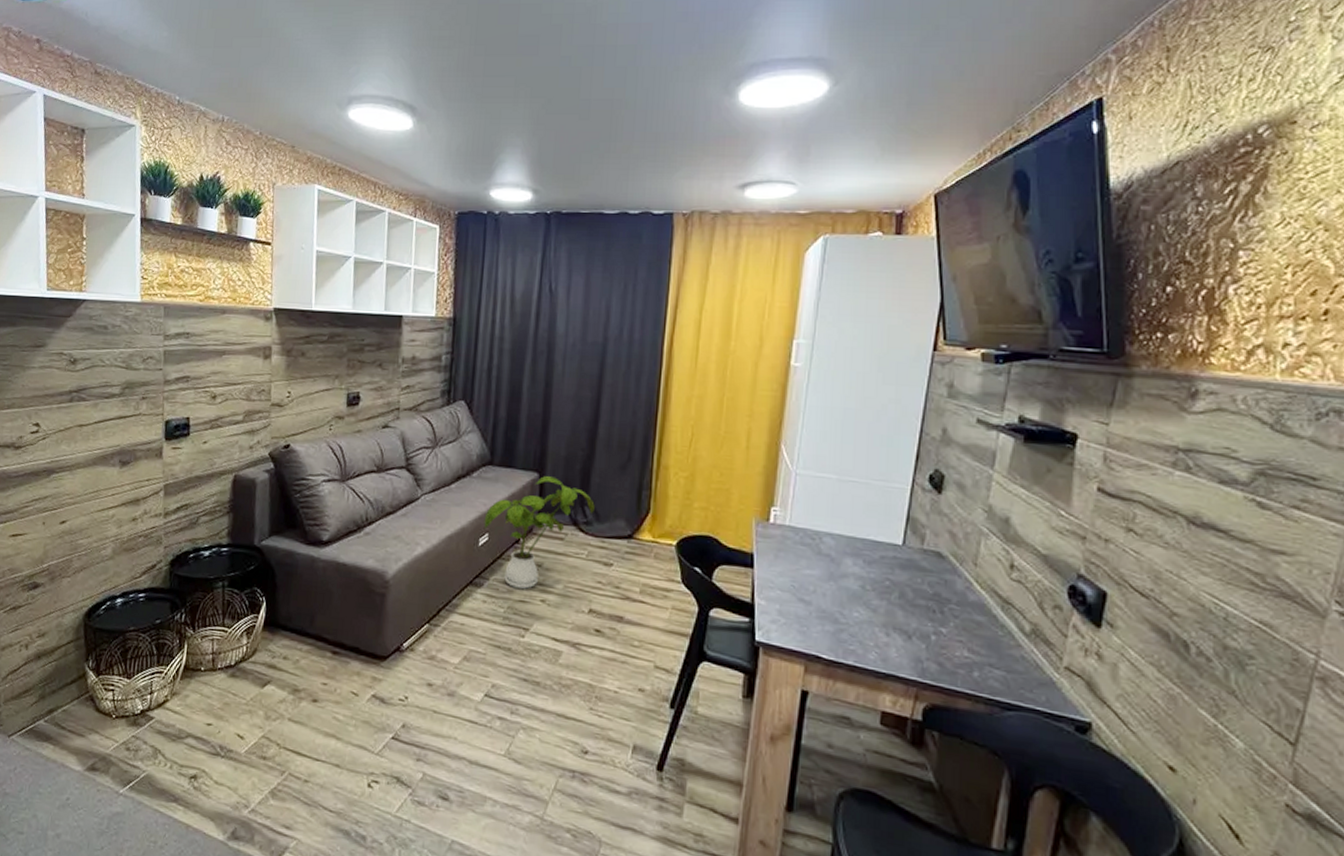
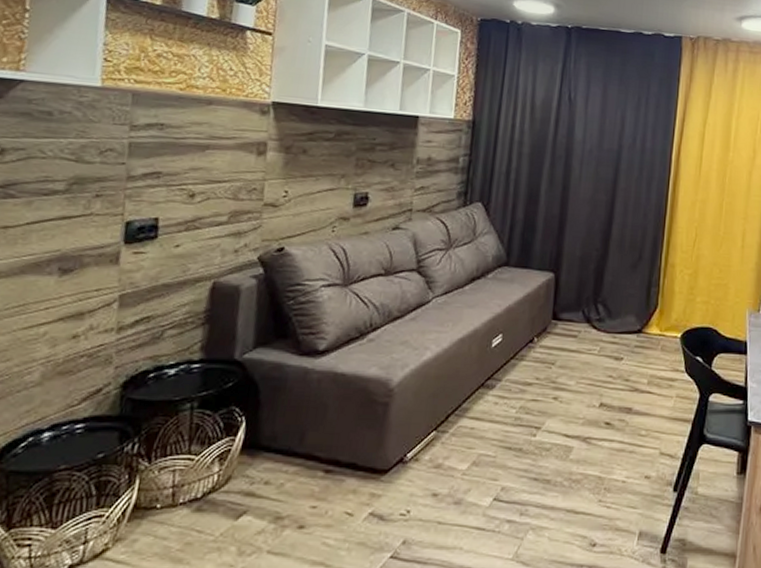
house plant: present [484,476,595,589] -> none [497,276,607,388]

